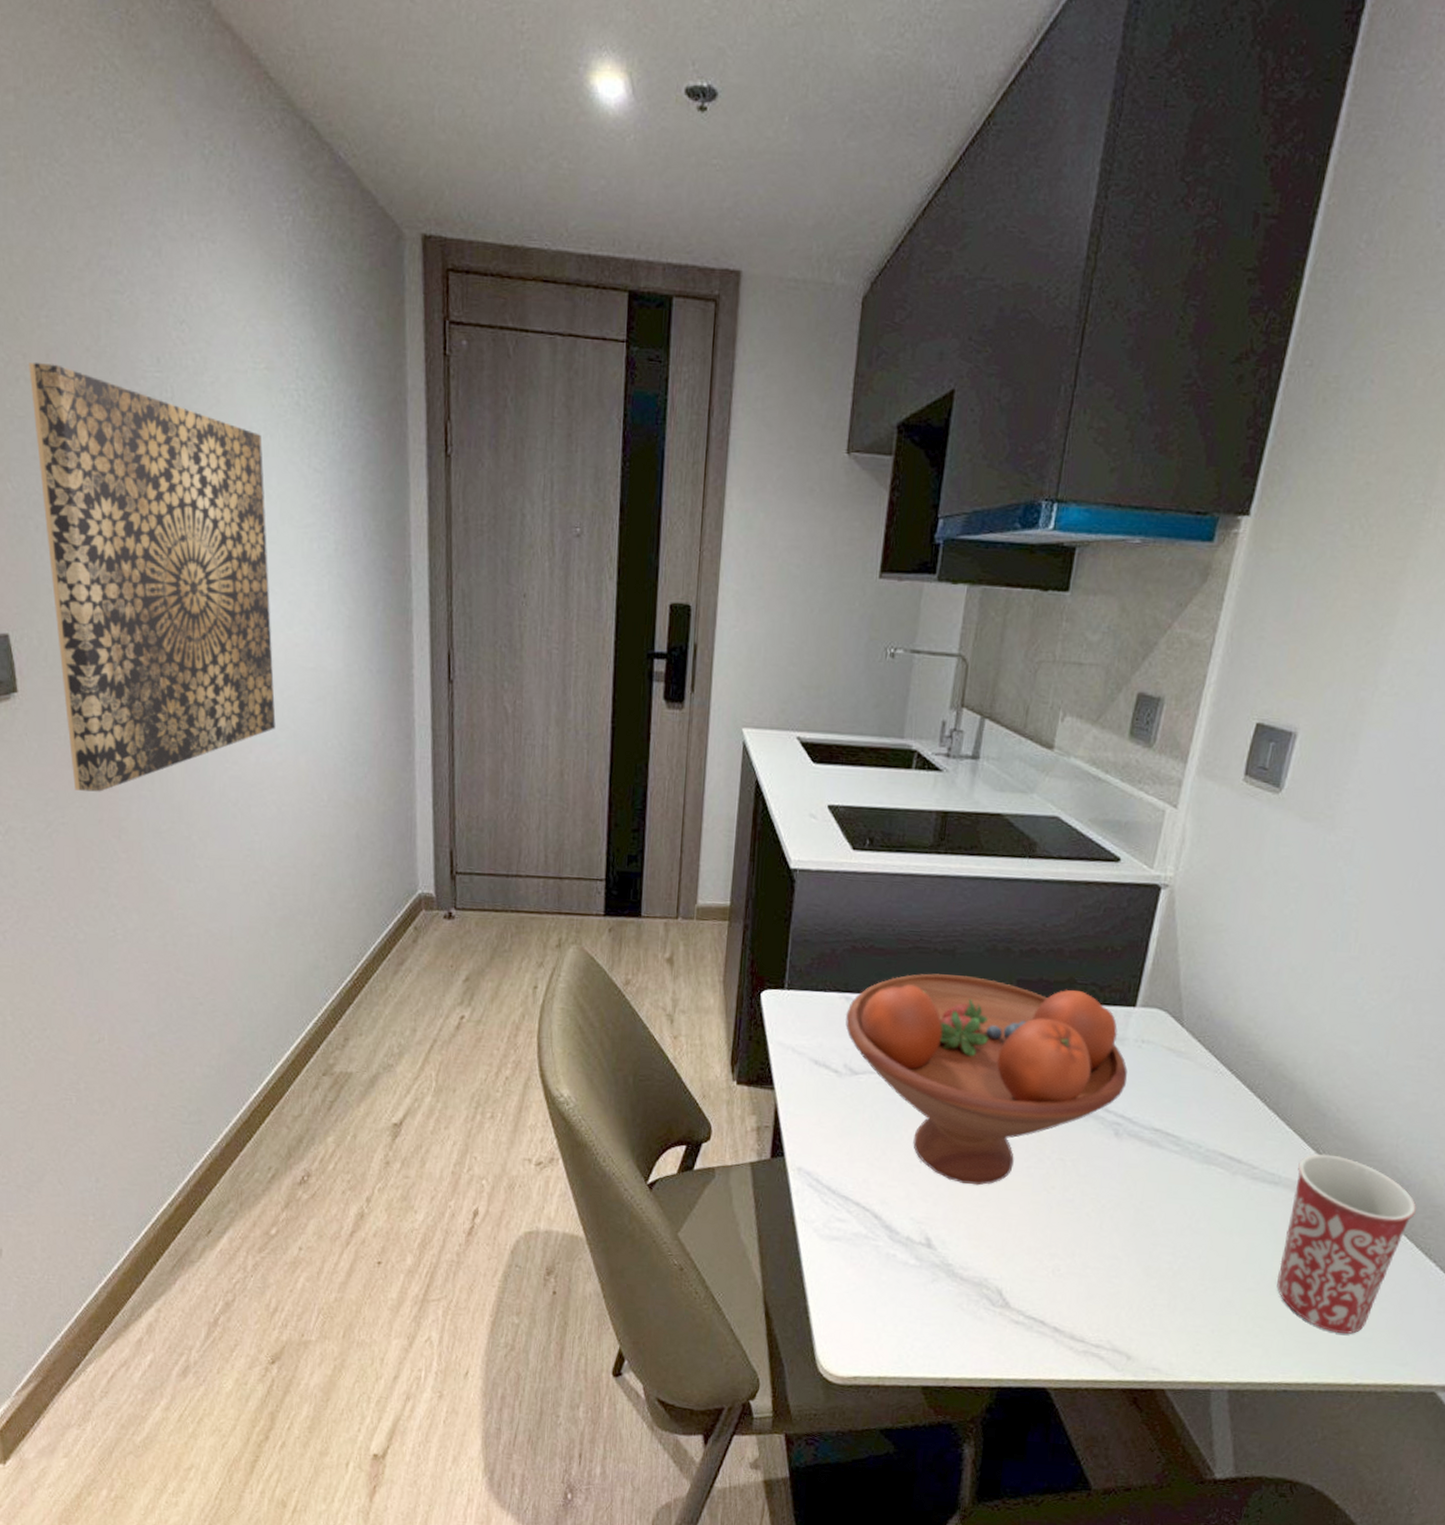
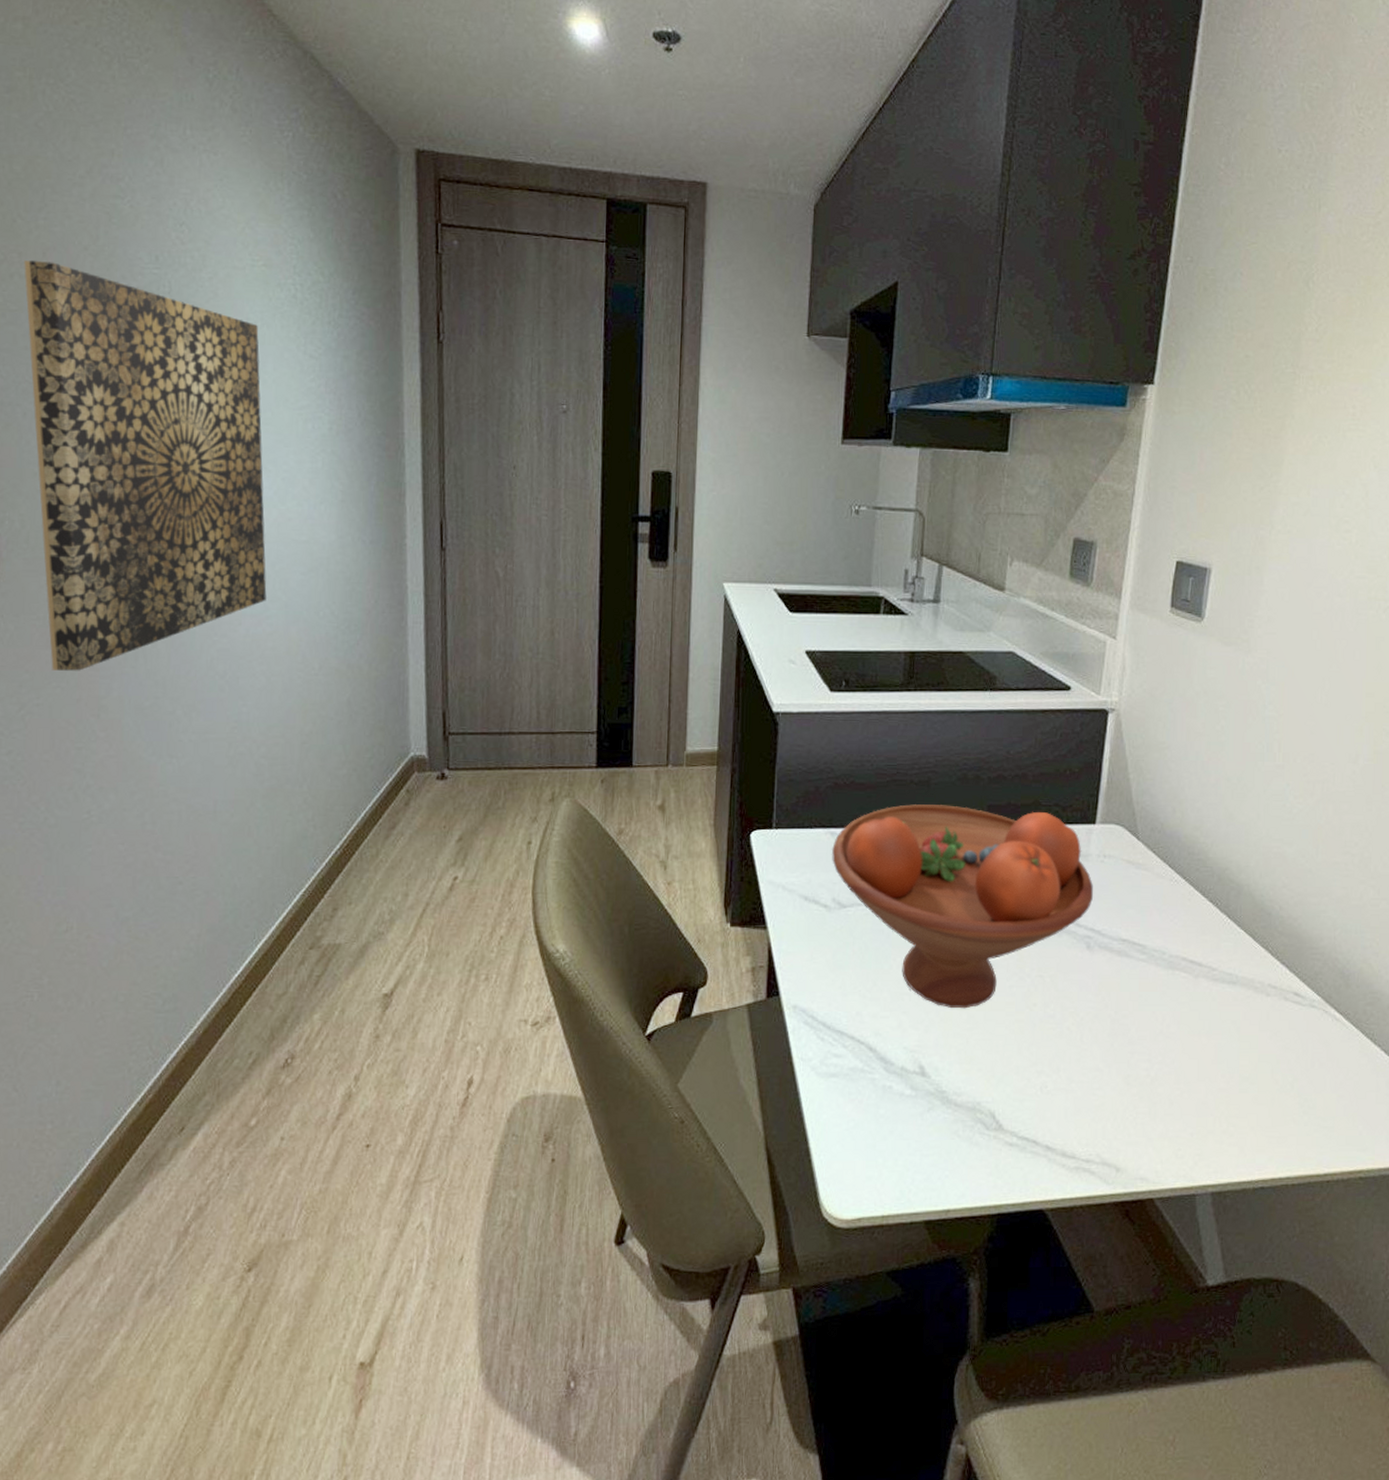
mug: present [1277,1154,1416,1334] -> none [1244,951,1357,1124]

